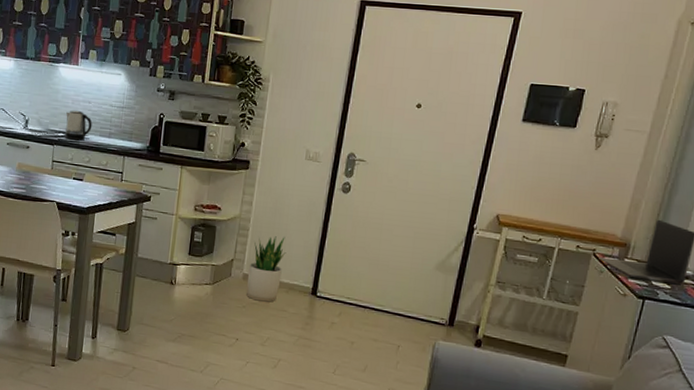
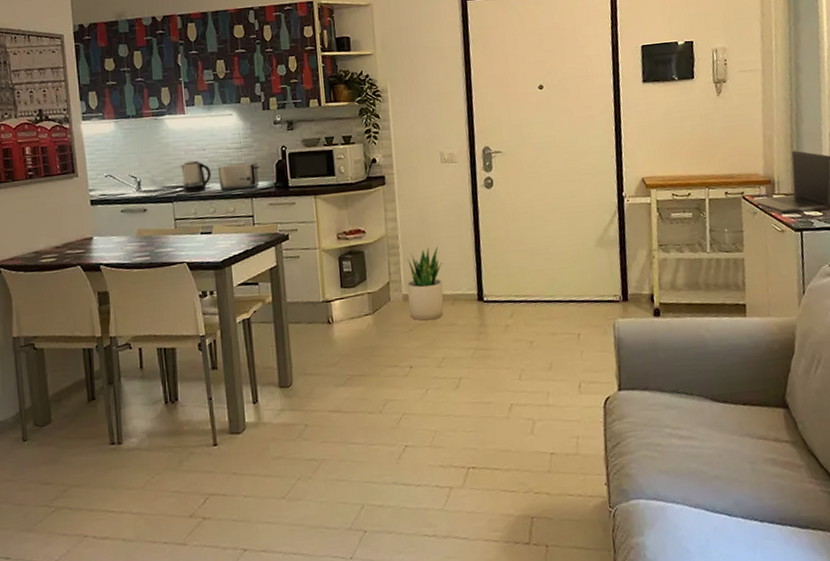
toaster: none [97,119,137,148] -> present [218,161,260,192]

